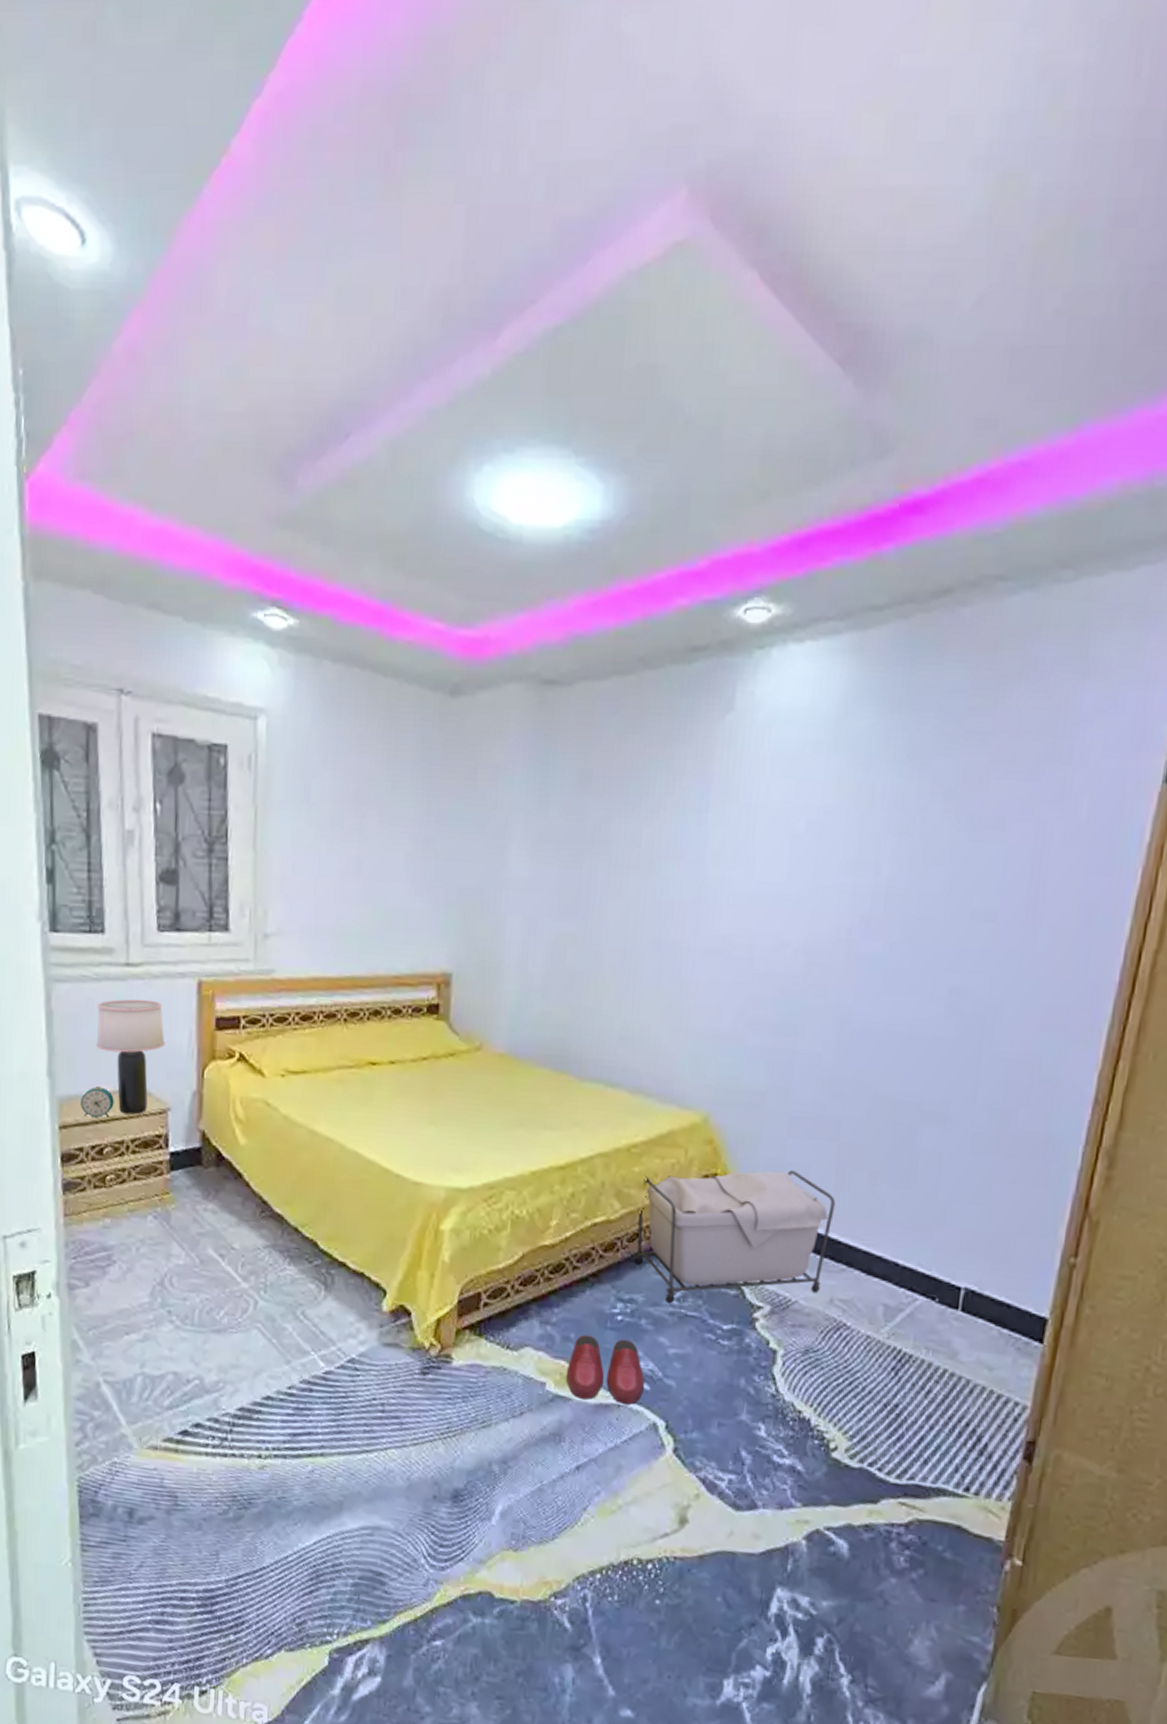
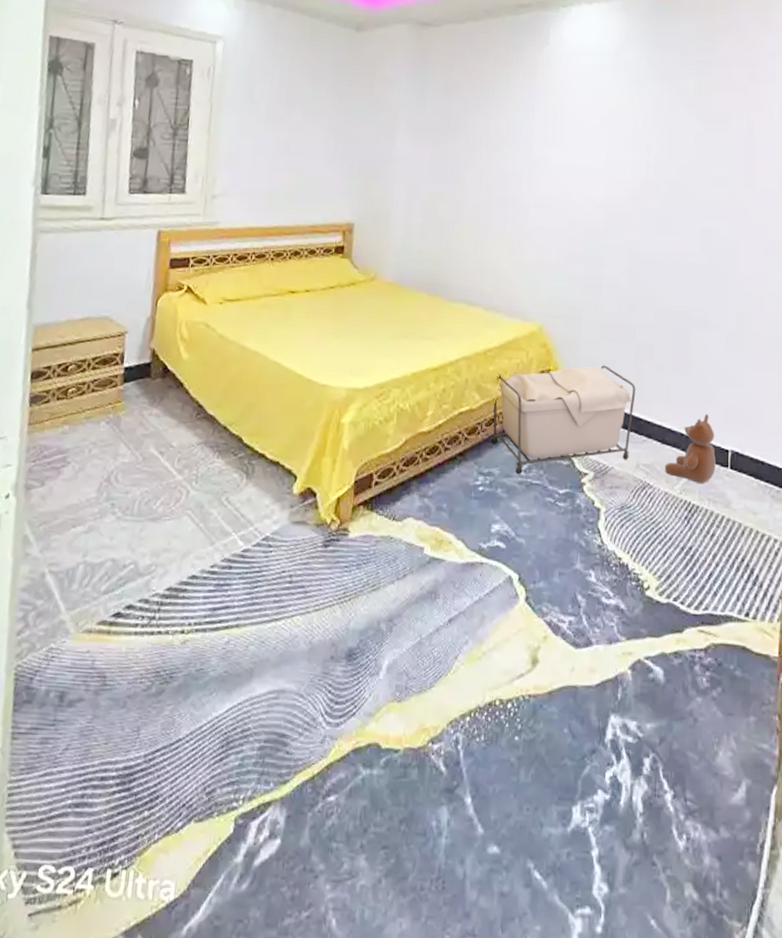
alarm clock: present [80,1086,114,1117] -> none [52,315,82,341]
table lamp: present [96,999,165,1115] -> none [70,245,128,337]
slippers: present [566,1334,645,1405] -> none [440,504,501,562]
teddy bear: none [868,1239,944,1328] -> present [664,413,716,483]

